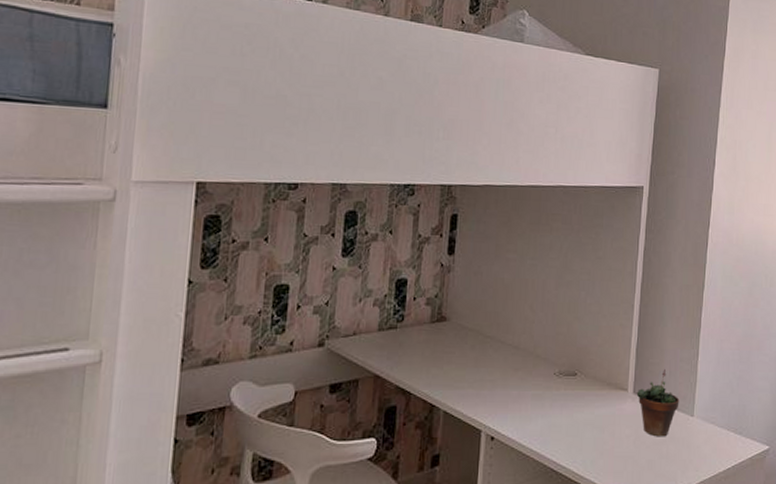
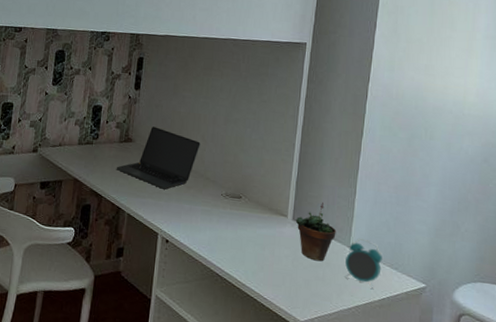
laptop: none [427,299,529,375] -> present [116,126,201,190]
alarm clock: none [690,404,727,459] -> present [345,238,383,289]

